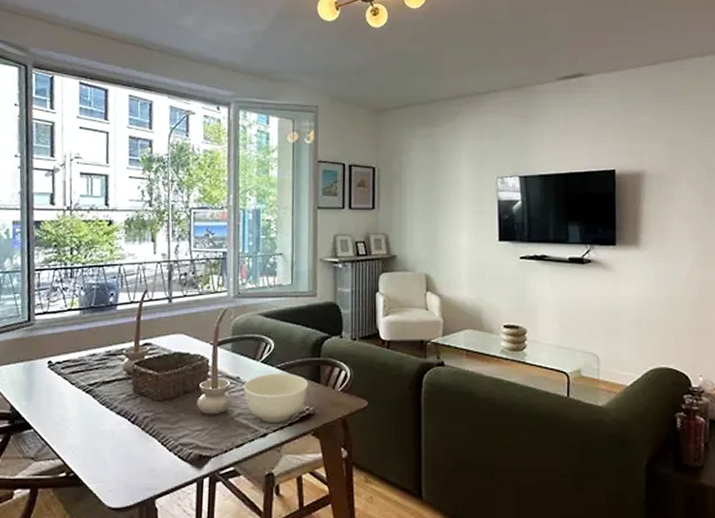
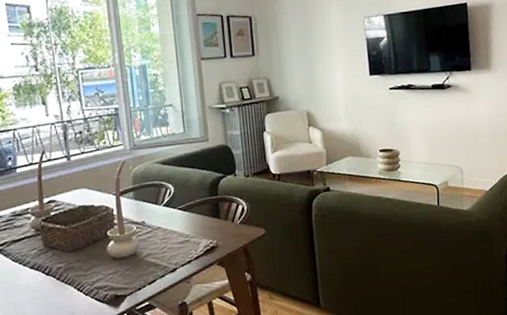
bowl: present [243,373,309,424] -> none [148,213,210,259]

